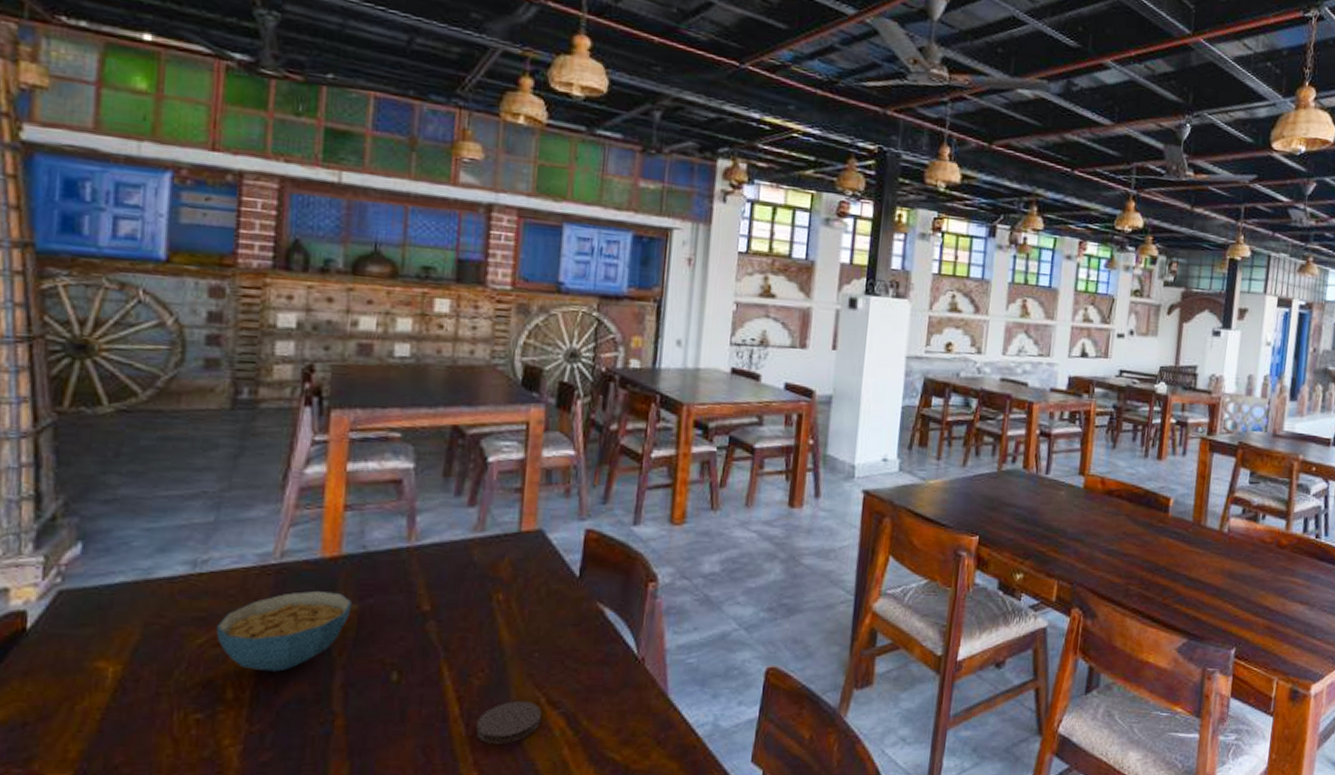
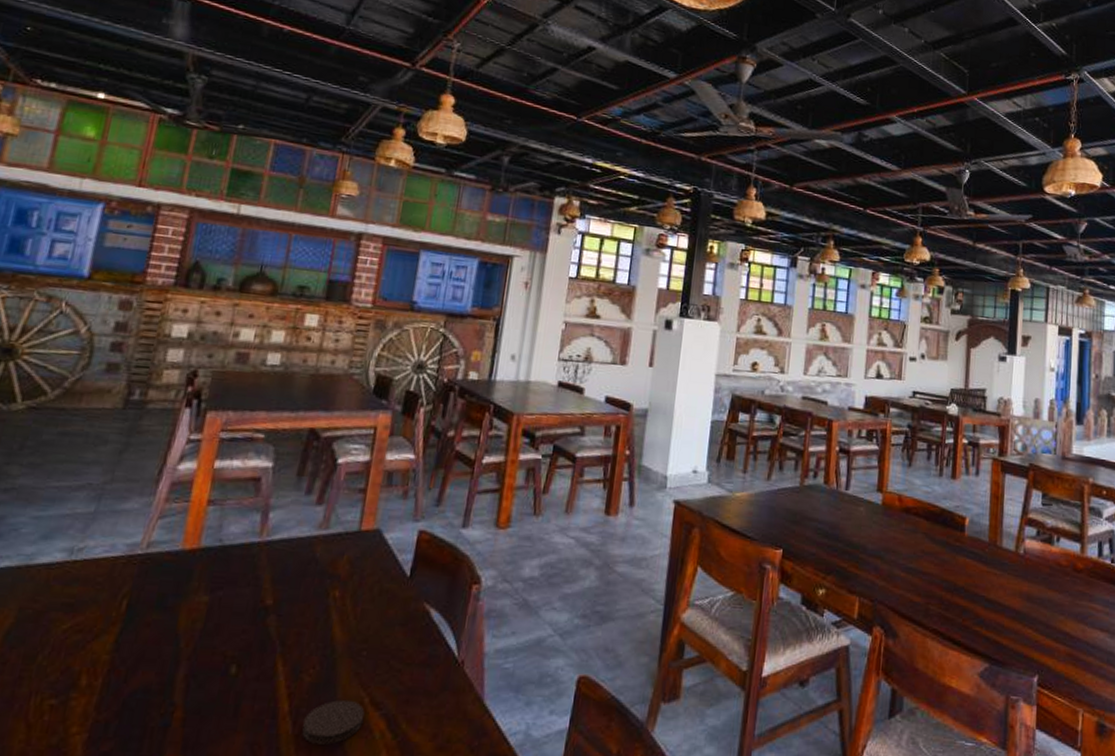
cereal bowl: present [216,590,353,672] -> none [80,581,204,660]

